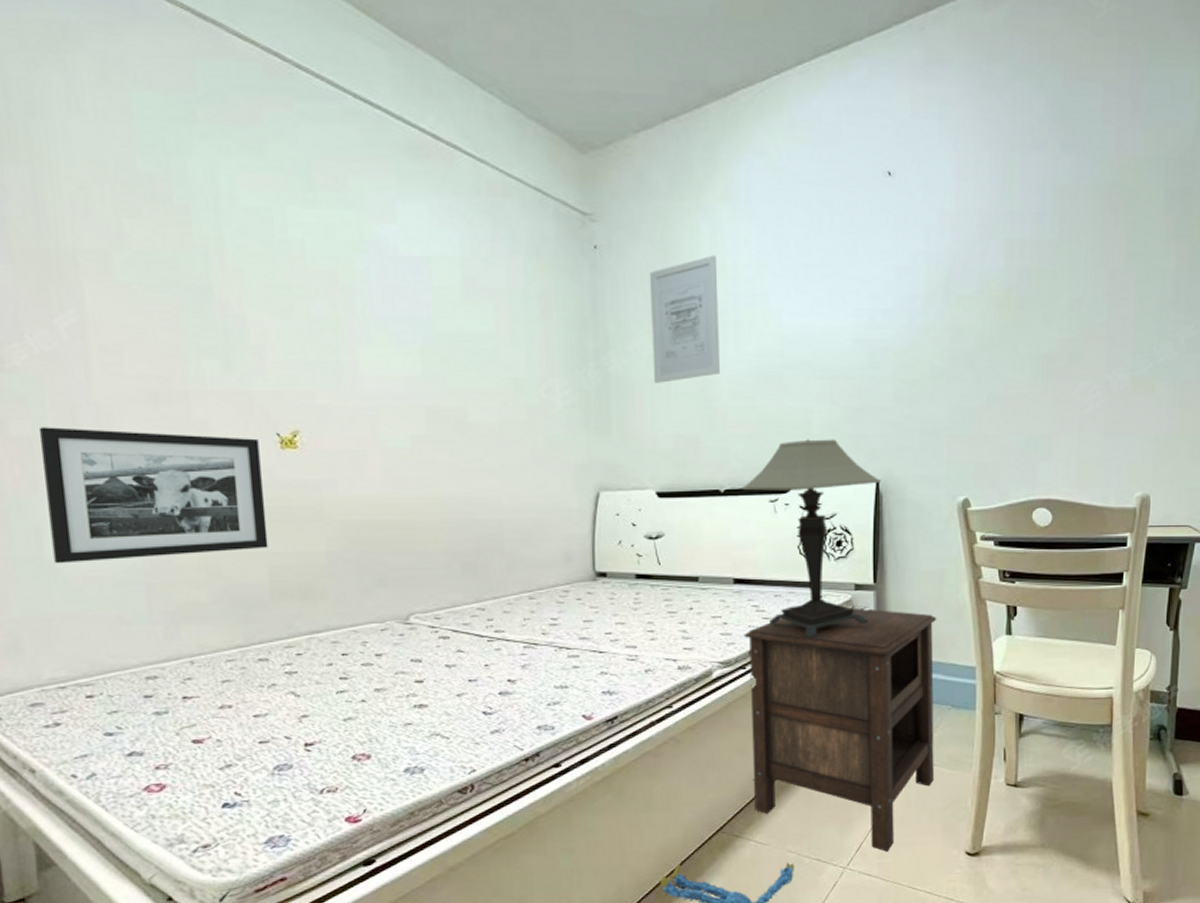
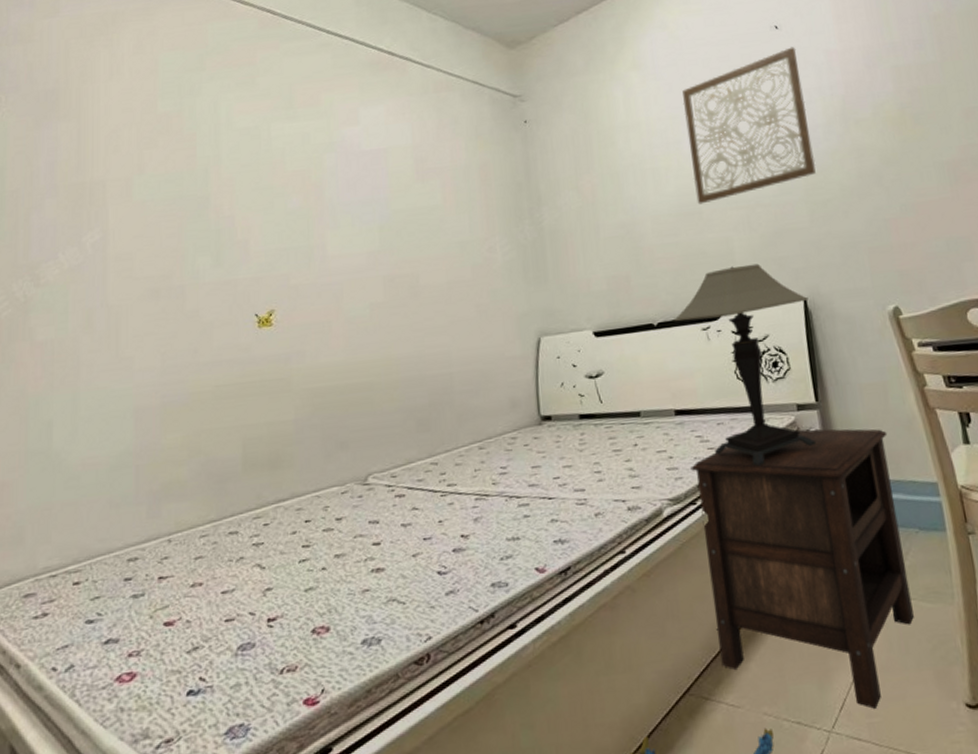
picture frame: present [38,427,269,564] -> none [60,320,243,454]
wall art: present [649,255,721,383] -> none [573,114,644,231]
wall art: none [775,200,909,369] -> present [682,47,816,205]

